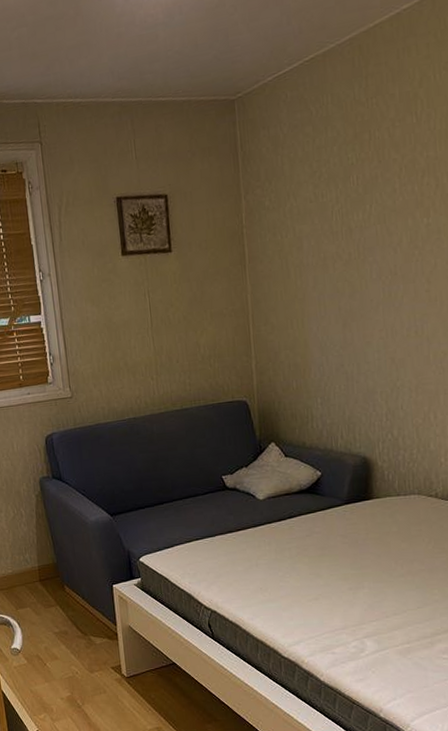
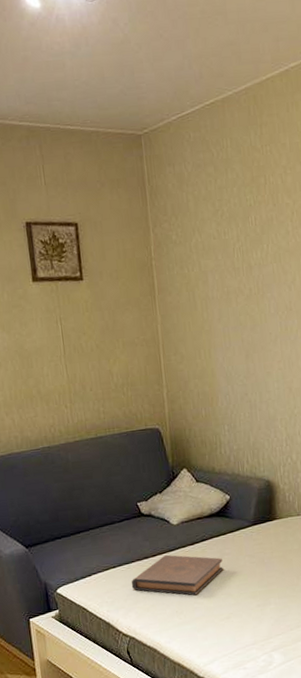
book: none [214,530,312,574] -> present [131,554,223,596]

